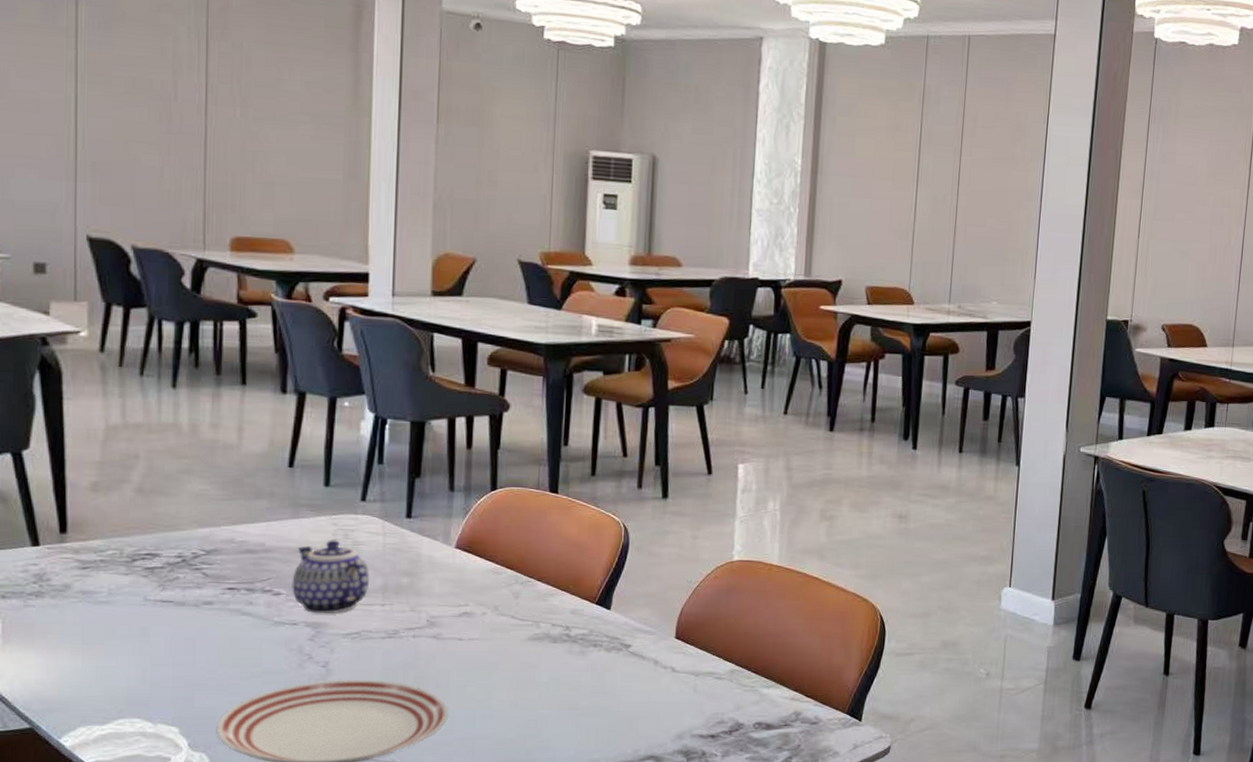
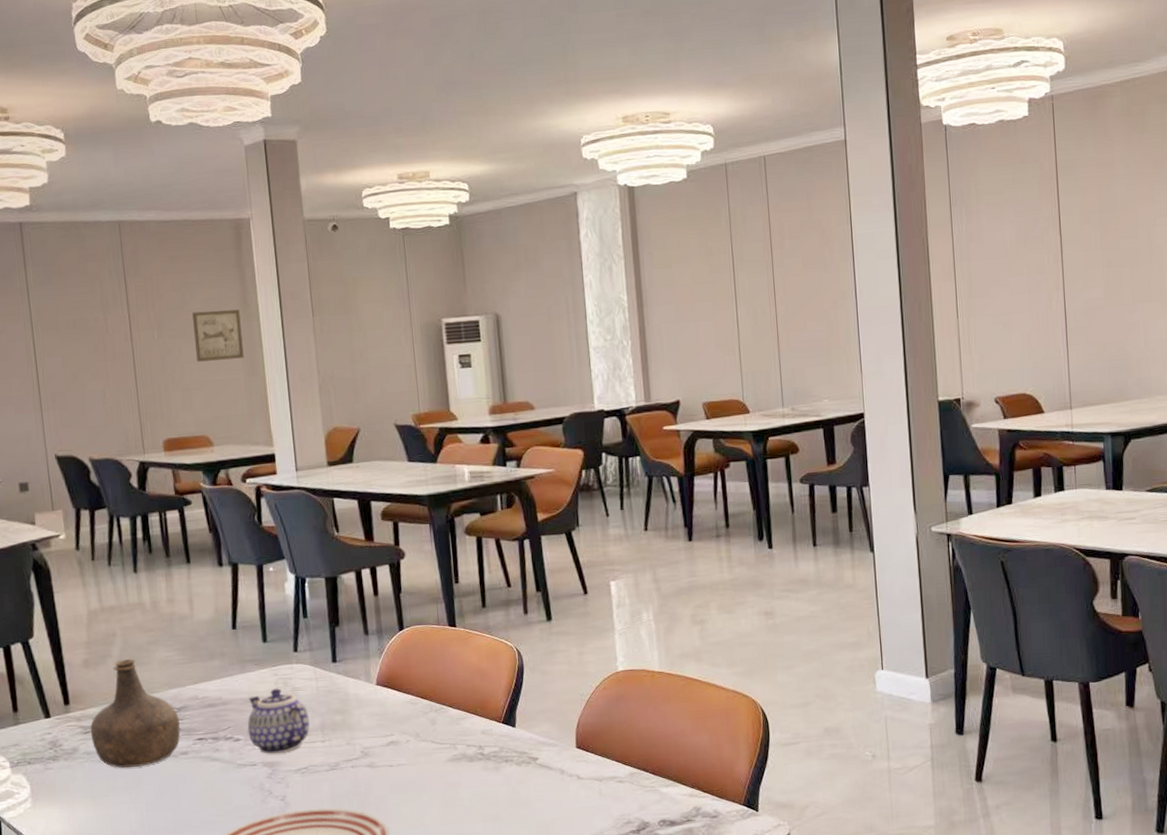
bottle: none [90,487,207,614] -> present [90,658,181,768]
wall art: none [287,94,348,157] -> present [192,309,244,362]

